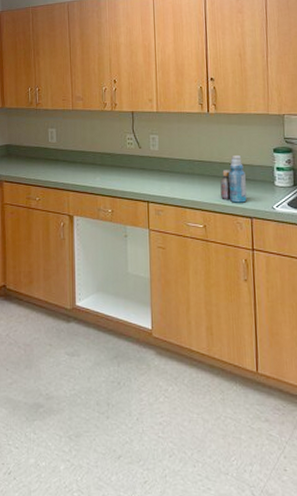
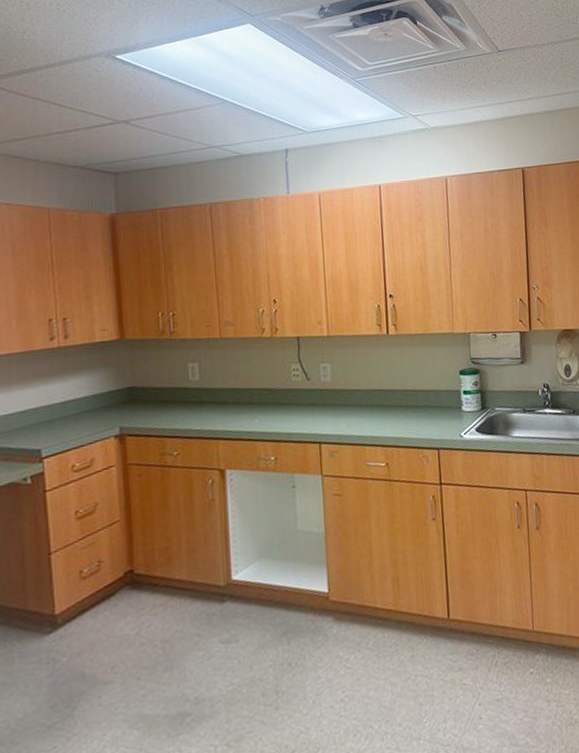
bottle: present [220,156,247,203] -> none [403,381,433,434]

